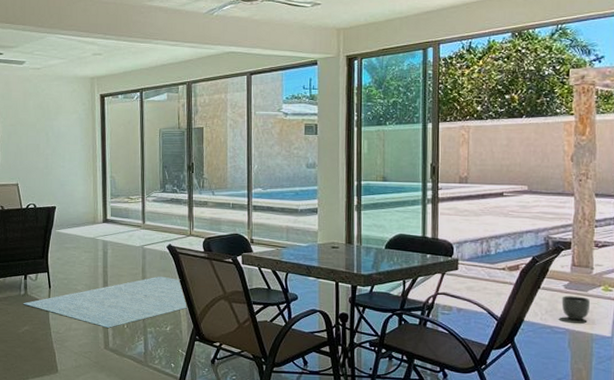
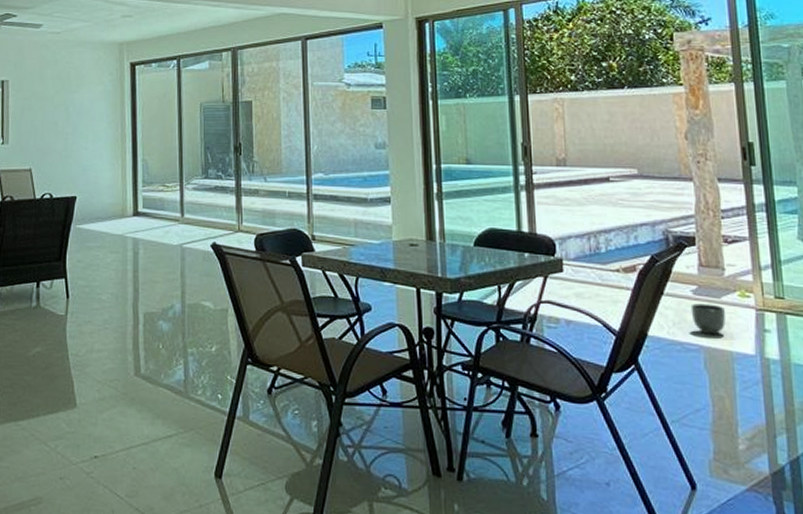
rug: present [23,276,188,329] -> none [34,282,238,350]

